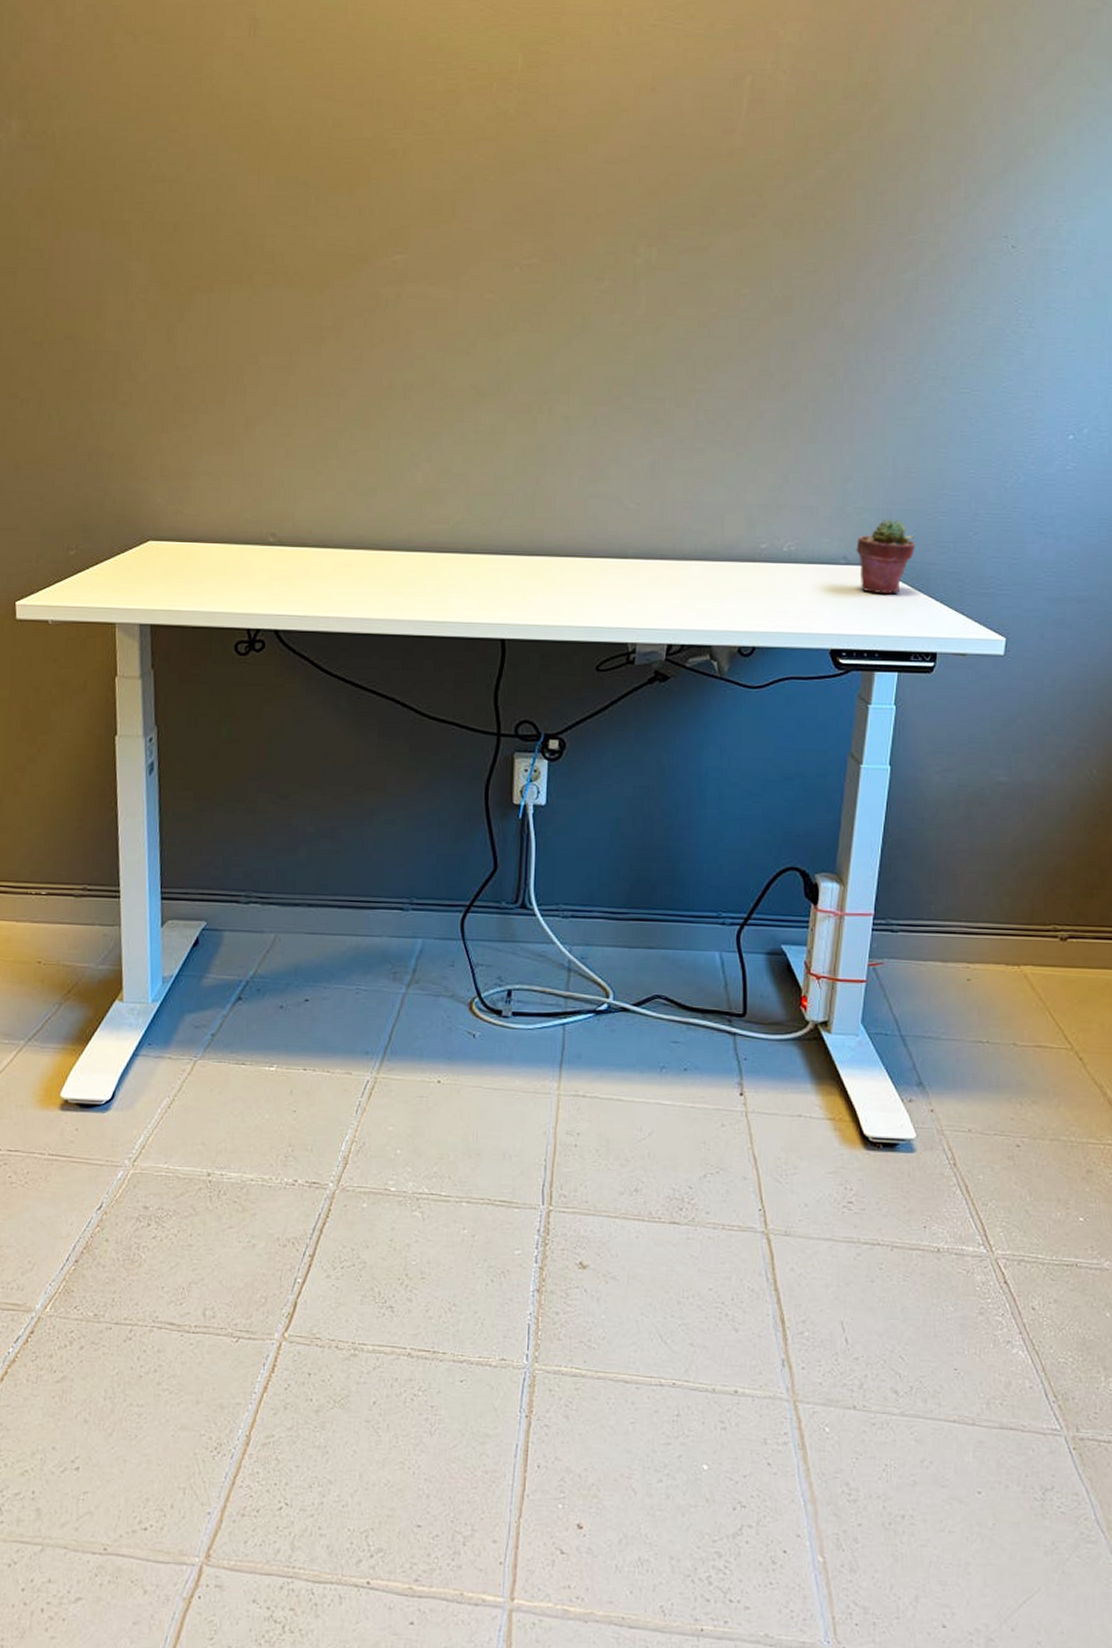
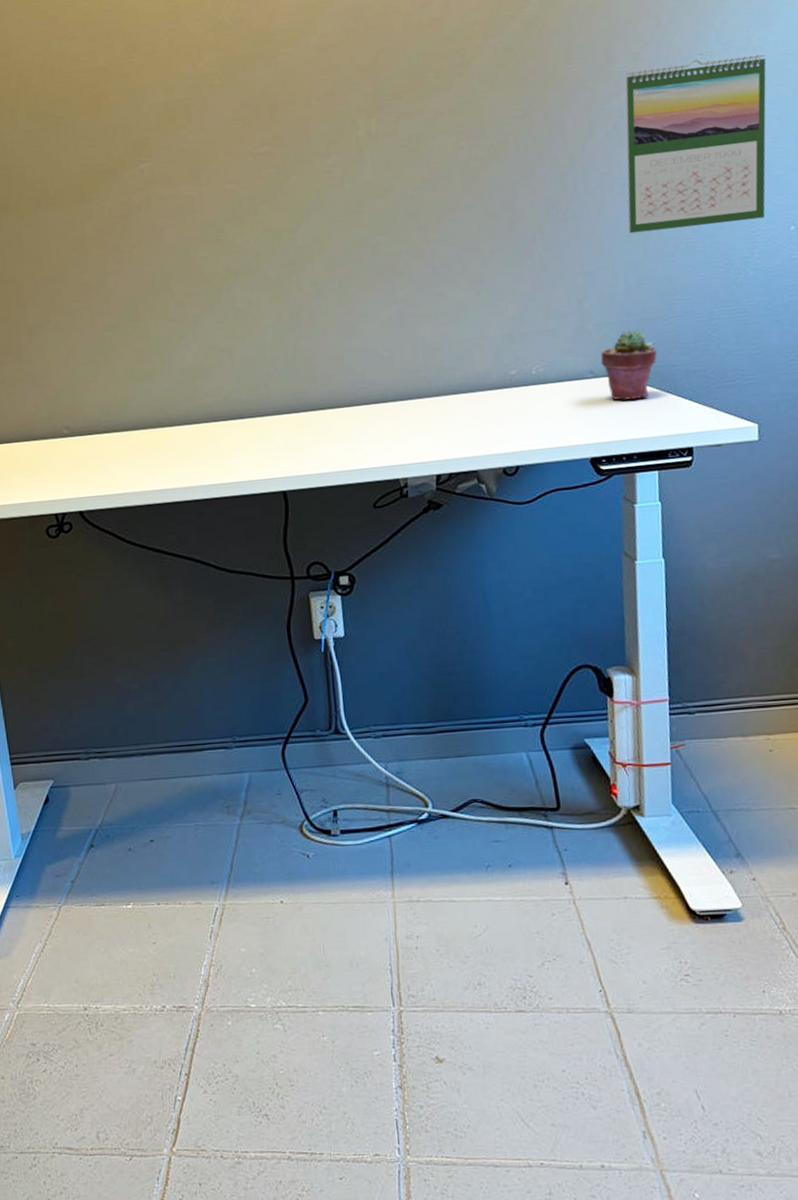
calendar: none [905,242,1071,422] -> present [625,54,766,234]

